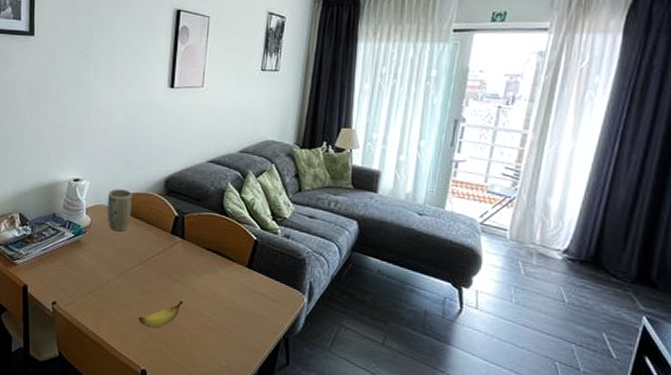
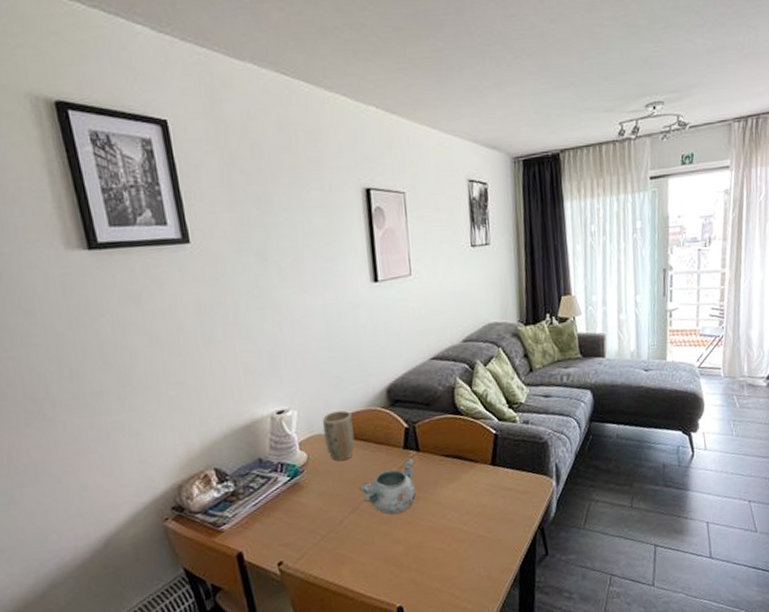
decorative bowl: none [127,243,179,289] -> present [358,458,417,515]
banana: present [138,300,183,328] -> none [383,519,430,559]

